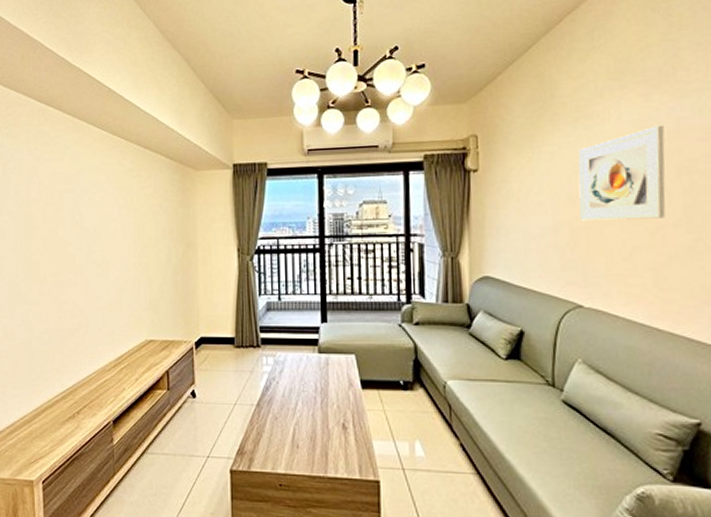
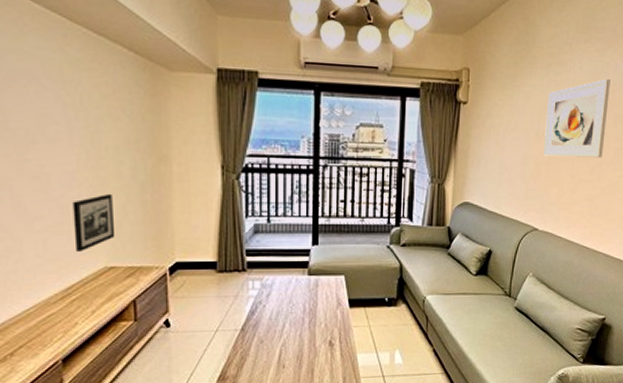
picture frame: none [124,276,154,327] -> present [72,193,116,253]

